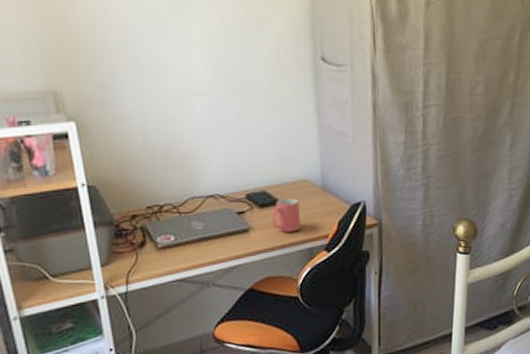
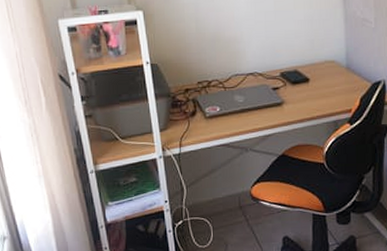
mug: present [270,198,301,232] -> none [301,77,327,106]

